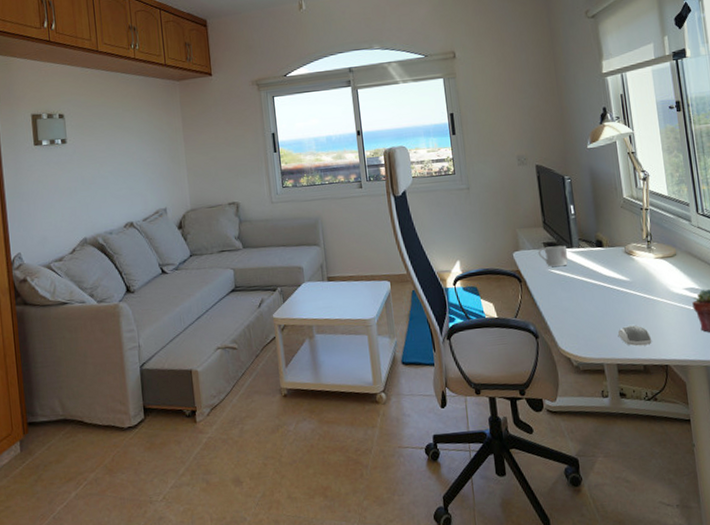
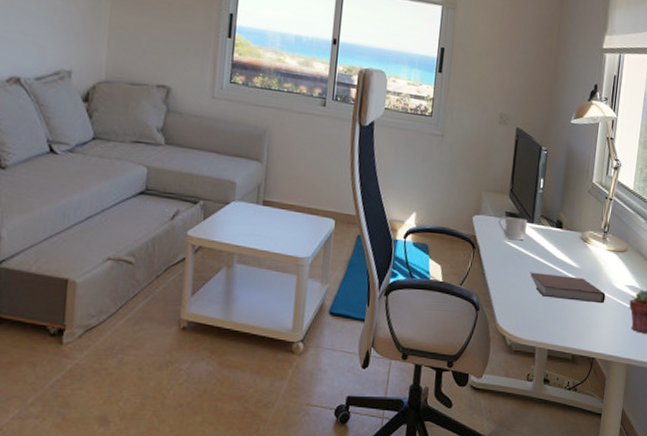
notebook: none [580,289,666,315] -> present [529,272,606,304]
computer mouse: present [617,325,652,346] -> none [555,313,586,336]

